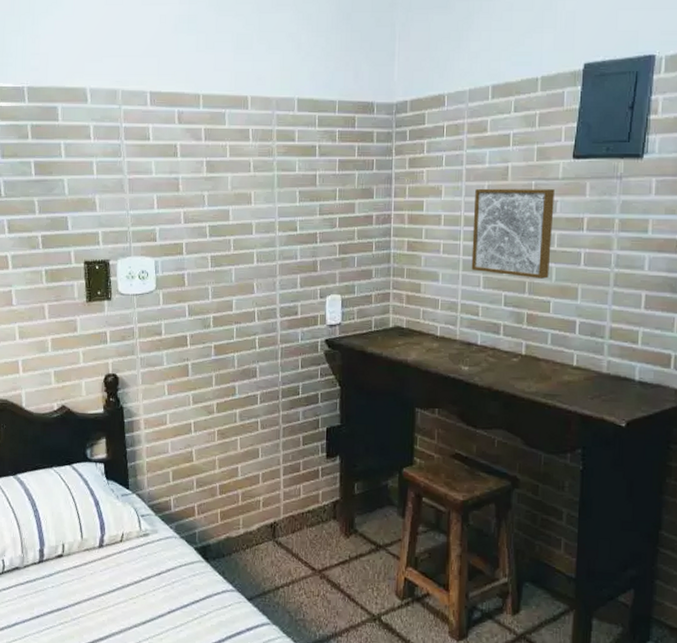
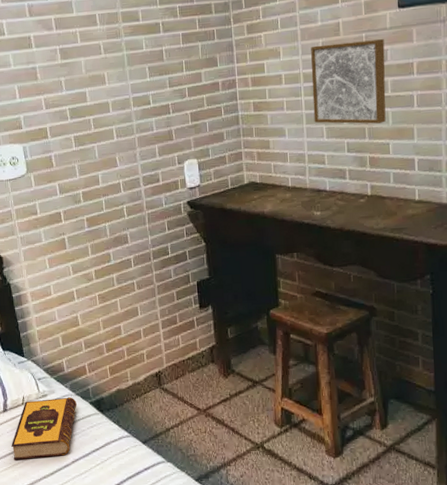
hardback book: none [103,538,181,604] -> present [11,397,77,460]

